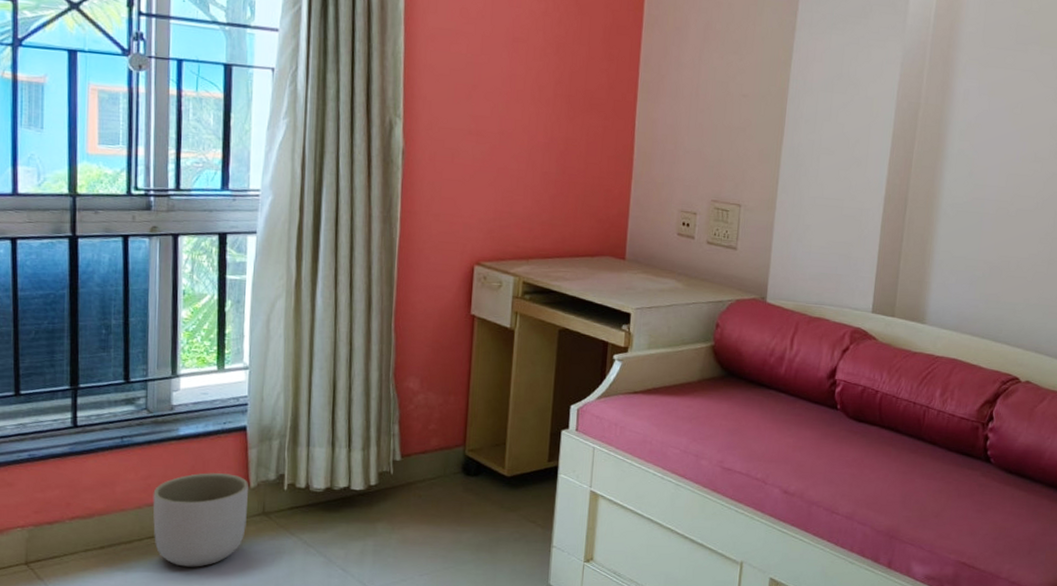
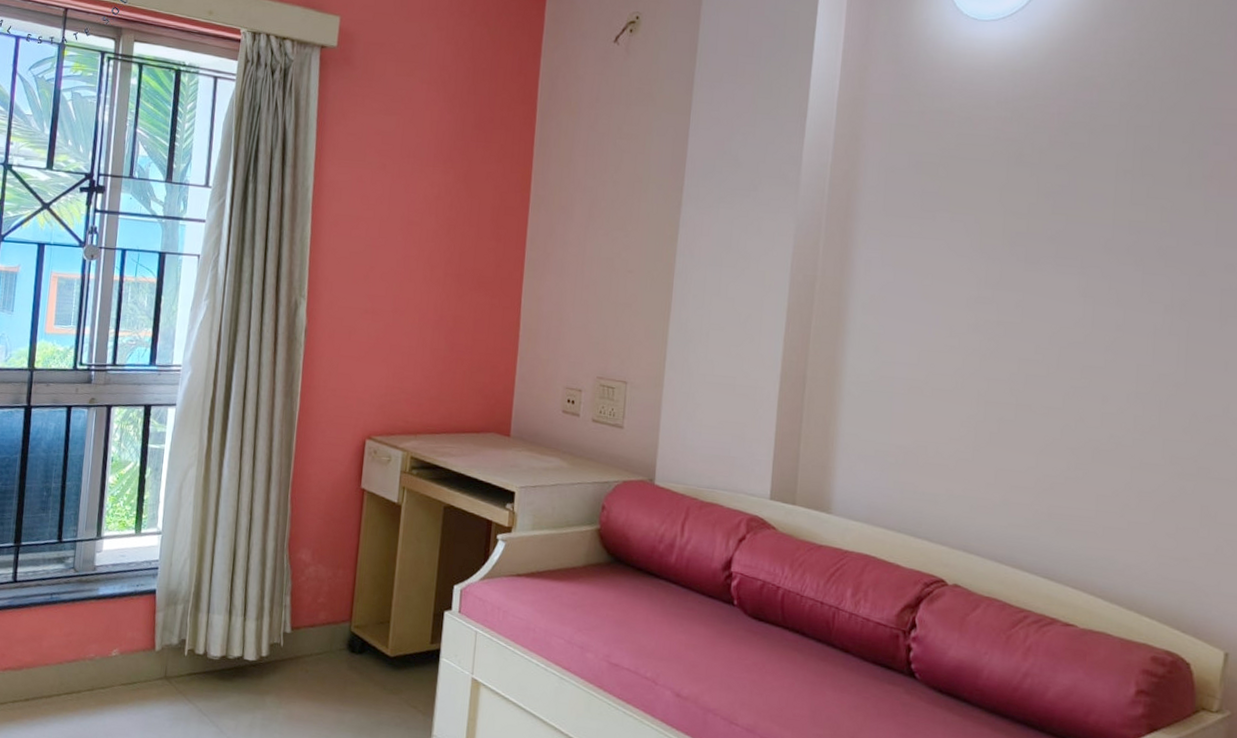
planter: present [152,473,248,567] -> none [70,633,154,727]

